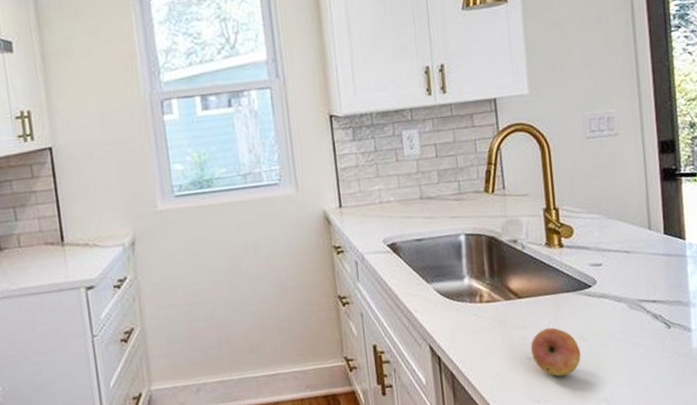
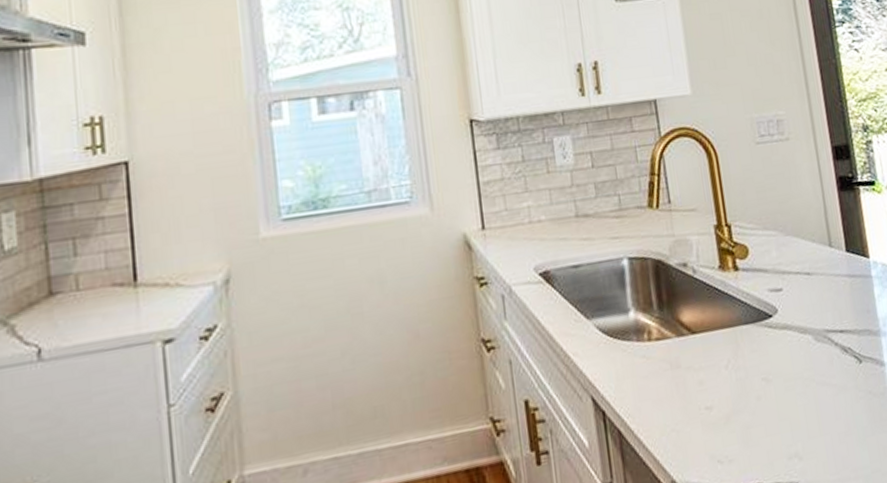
fruit: present [531,327,581,377] -> none [709,368,767,429]

